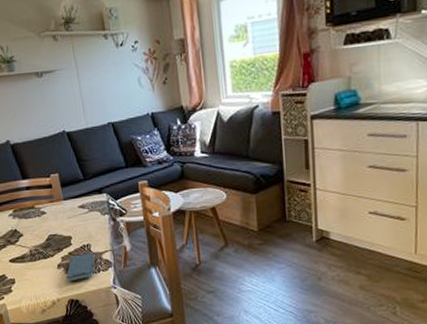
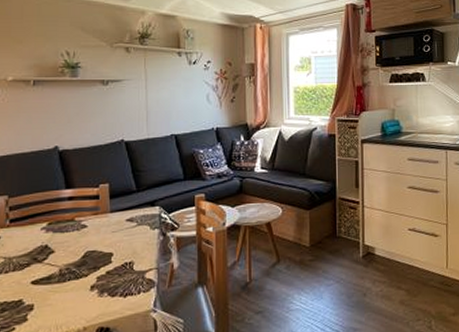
smartphone: present [66,252,95,282] -> none [99,271,136,306]

